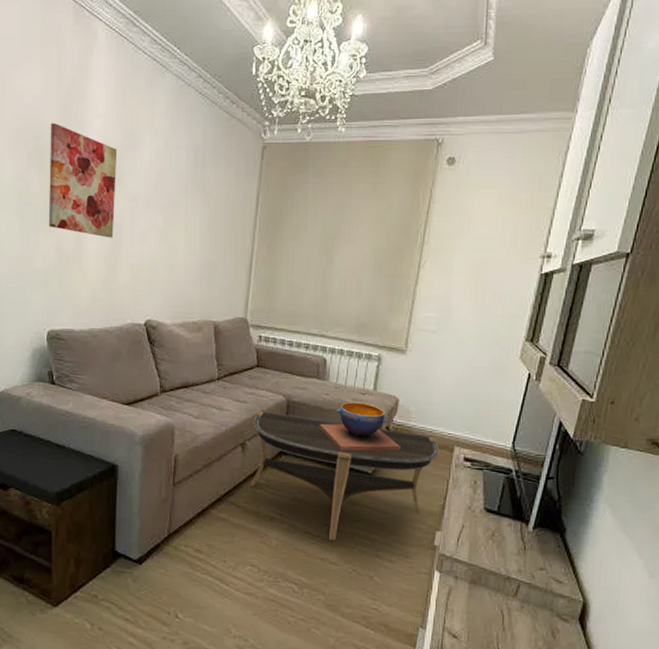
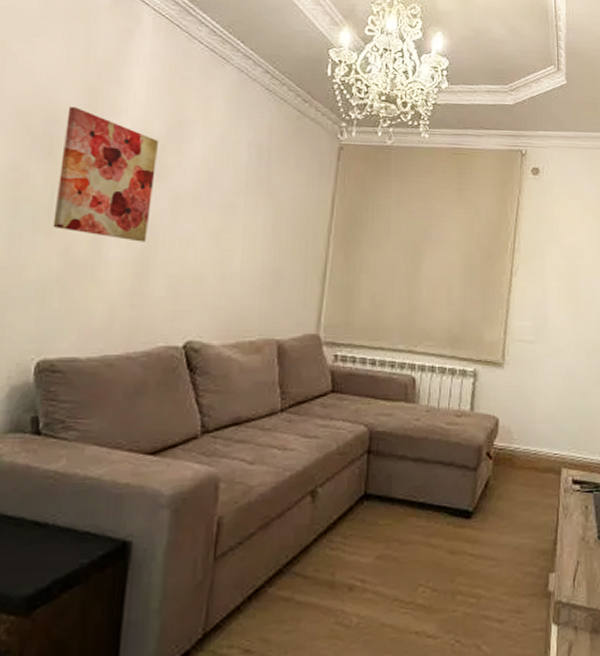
coffee table: present [251,410,440,541] -> none [323,446,546,606]
decorative bowl: present [319,402,401,451] -> none [409,426,505,487]

